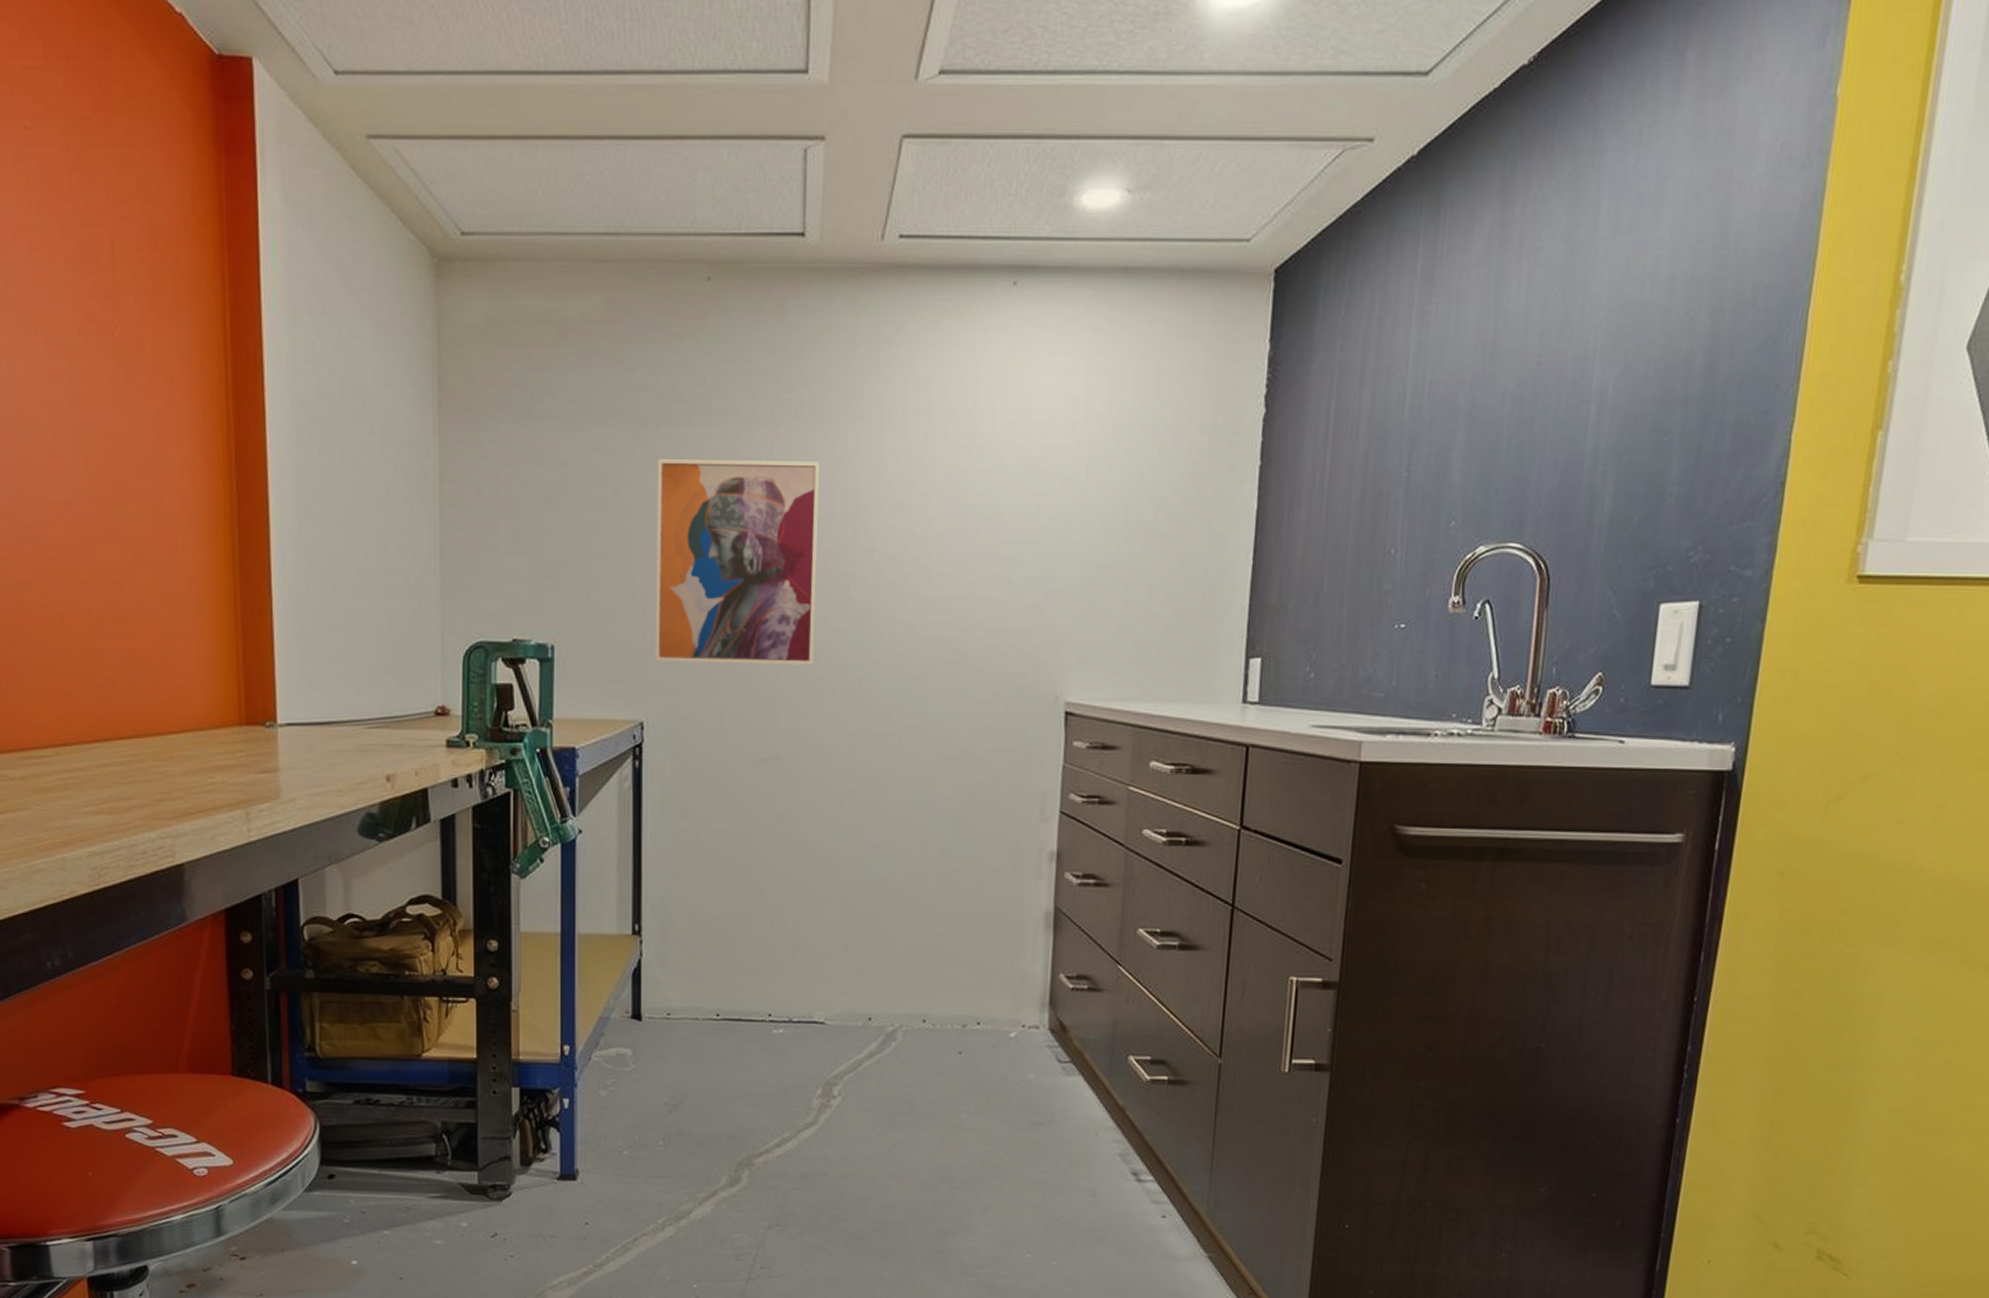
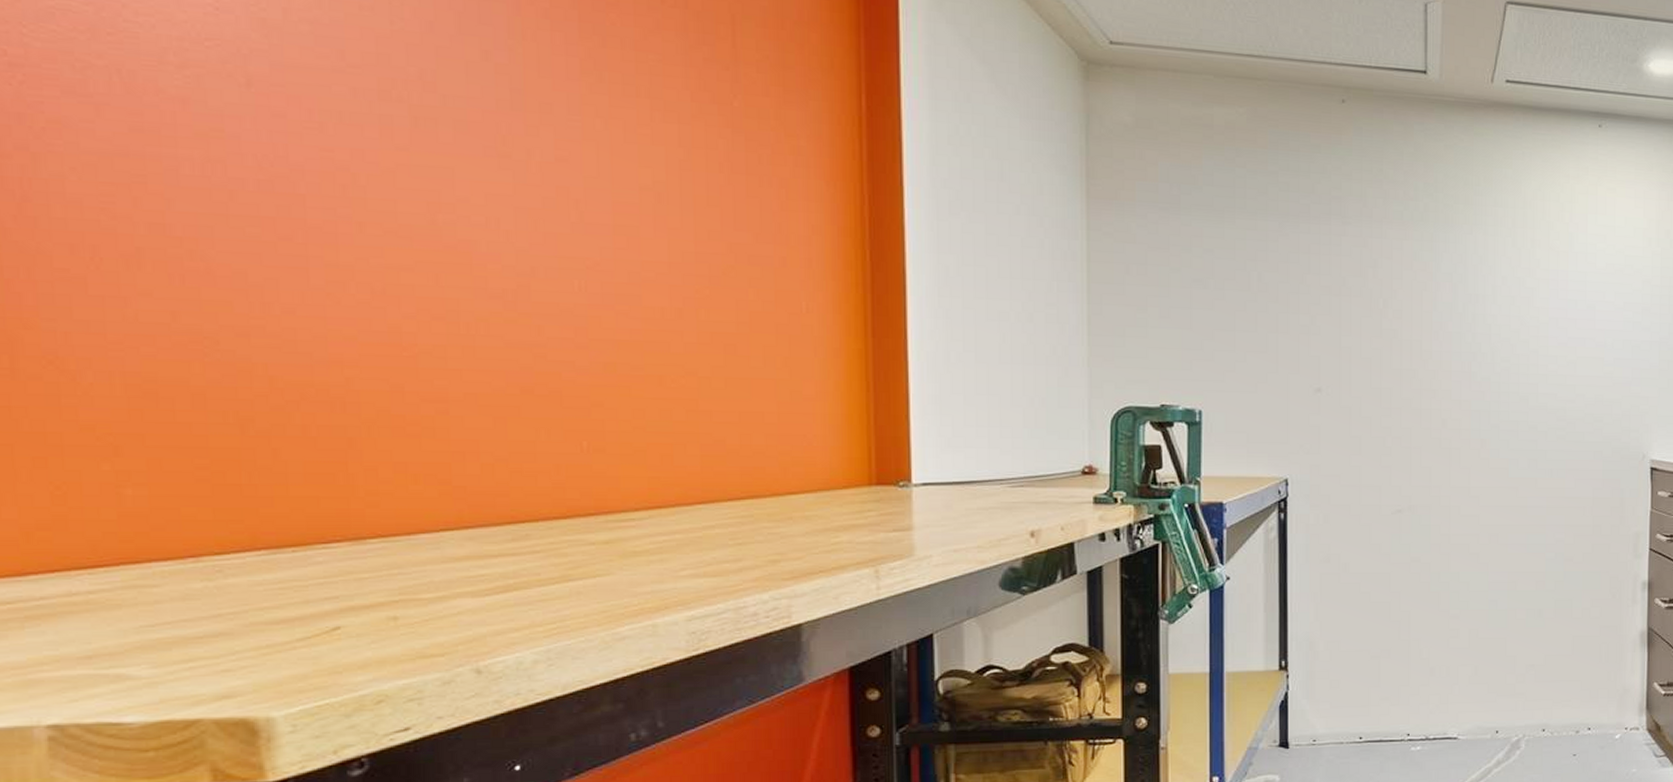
wall art: present [655,459,819,665] -> none [1298,250,1443,429]

